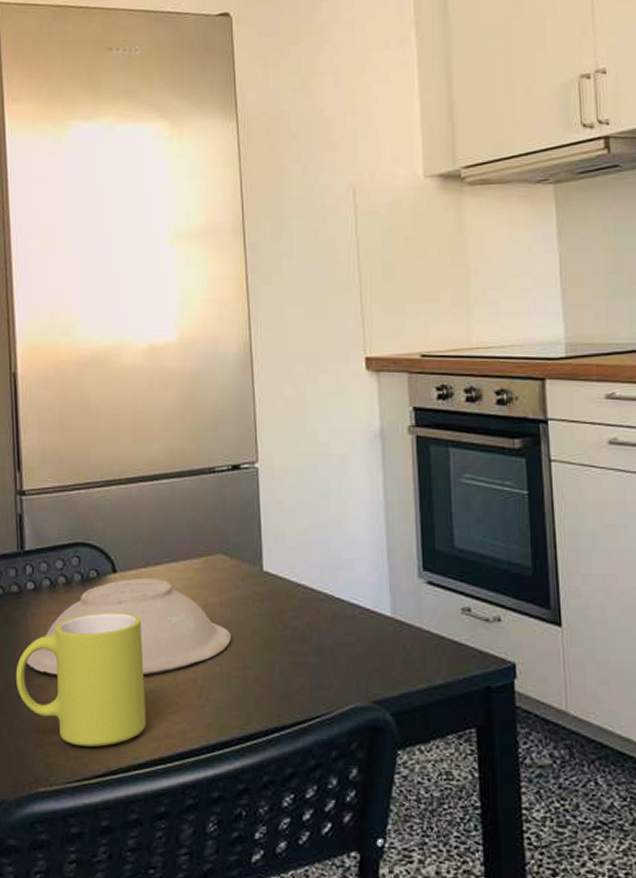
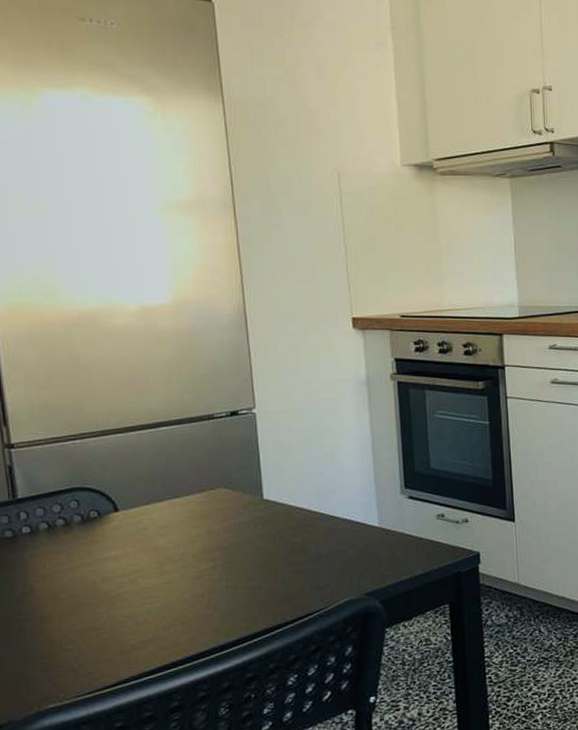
mug: present [15,612,147,747] -> none [15,545,156,664]
bowl: present [26,577,232,675] -> none [26,513,236,607]

